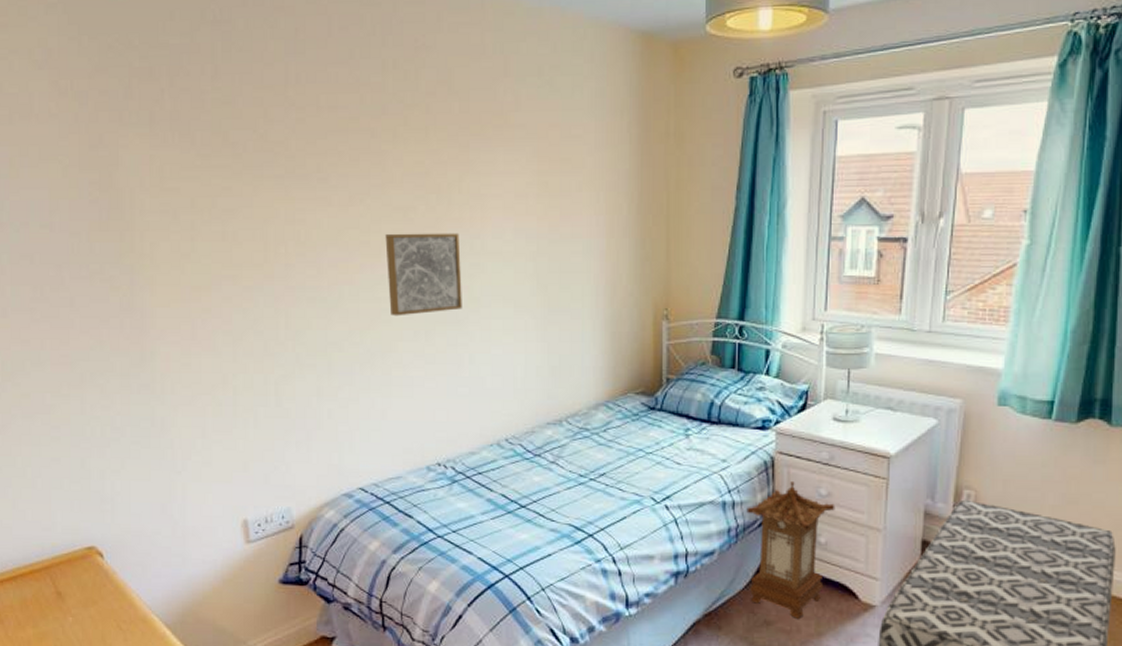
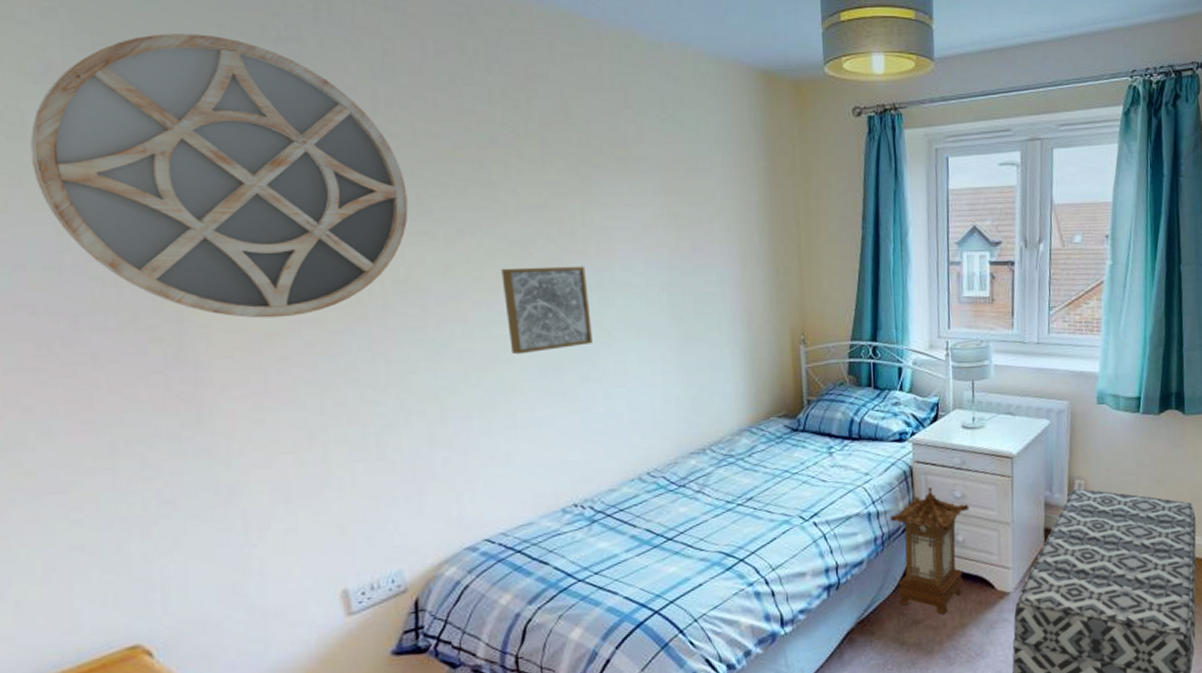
home mirror: none [35,20,310,273] -> present [30,33,408,319]

